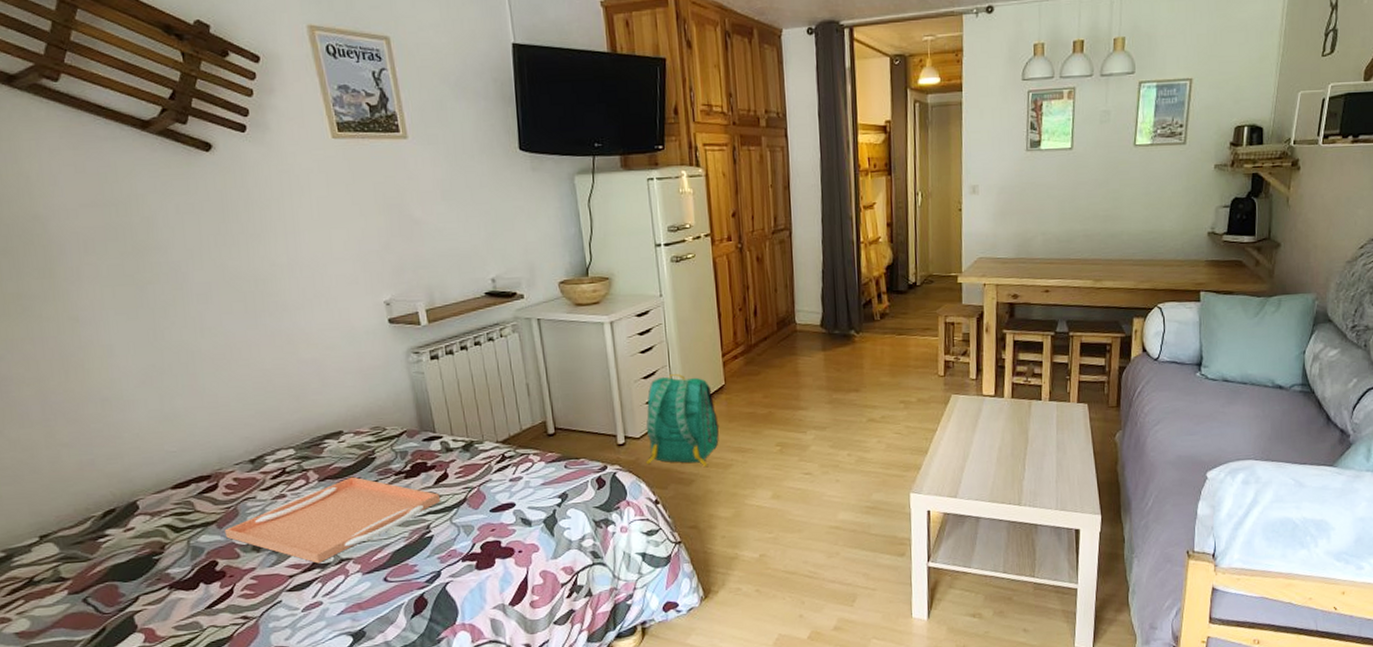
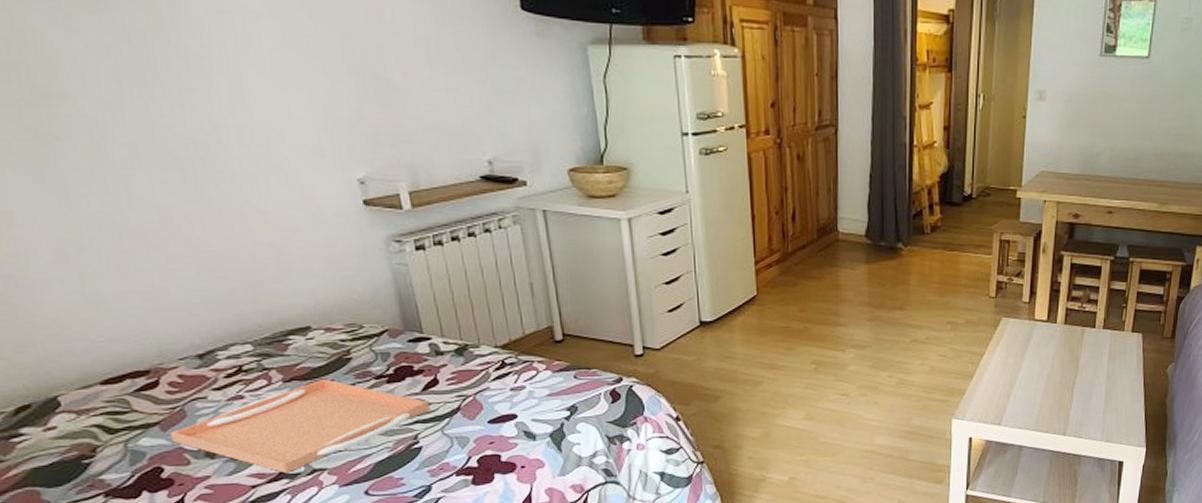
backpack: present [645,373,720,468] -> none [666,279,750,384]

